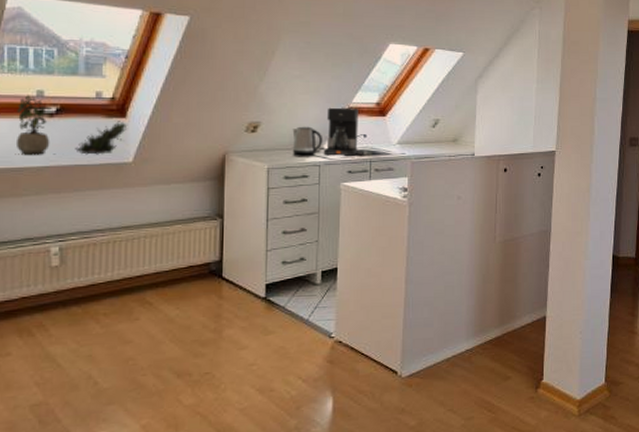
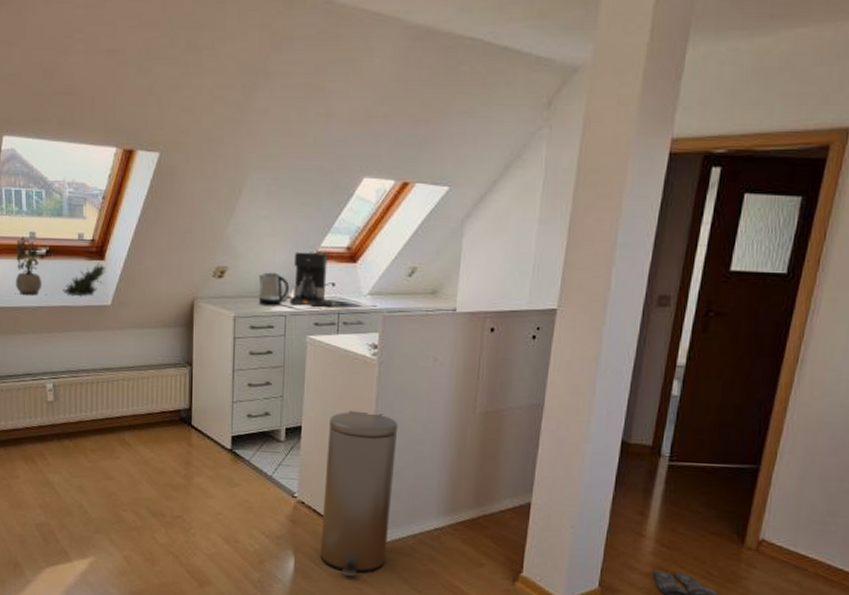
pedal bin: none [359,249,429,409] -> present [320,411,398,577]

